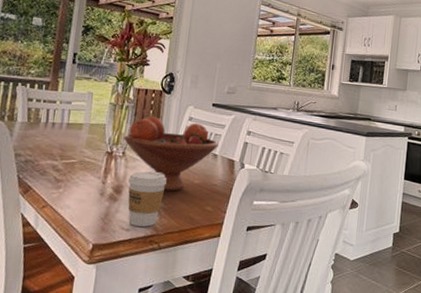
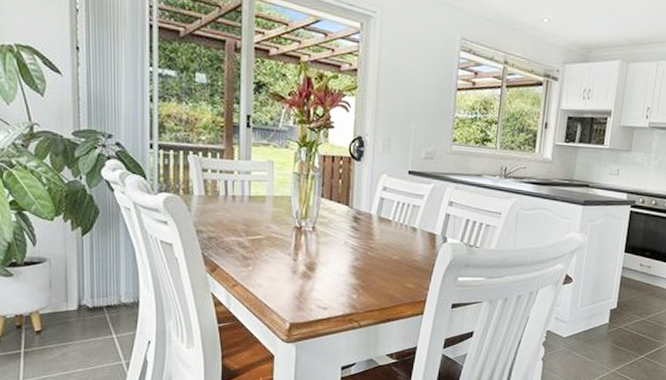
fruit bowl: present [123,116,218,192] -> none [312,186,417,268]
coffee cup: present [128,171,167,227] -> none [322,246,363,305]

